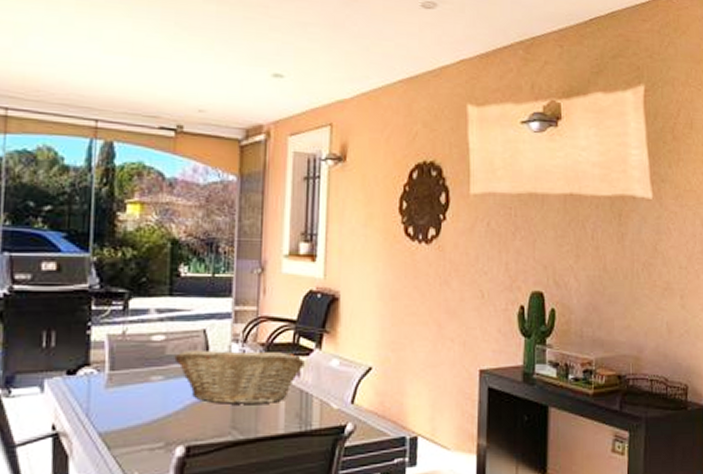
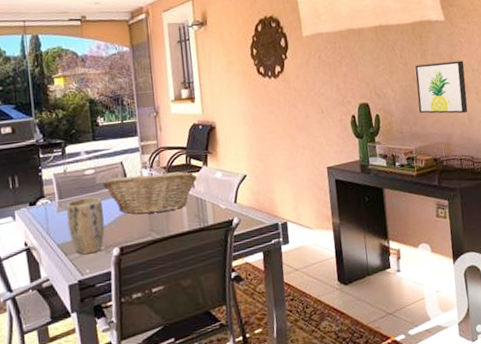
plant pot: none [117,372,170,451] -> present [66,197,105,255]
wall art: none [606,251,670,321] -> present [415,60,468,114]

